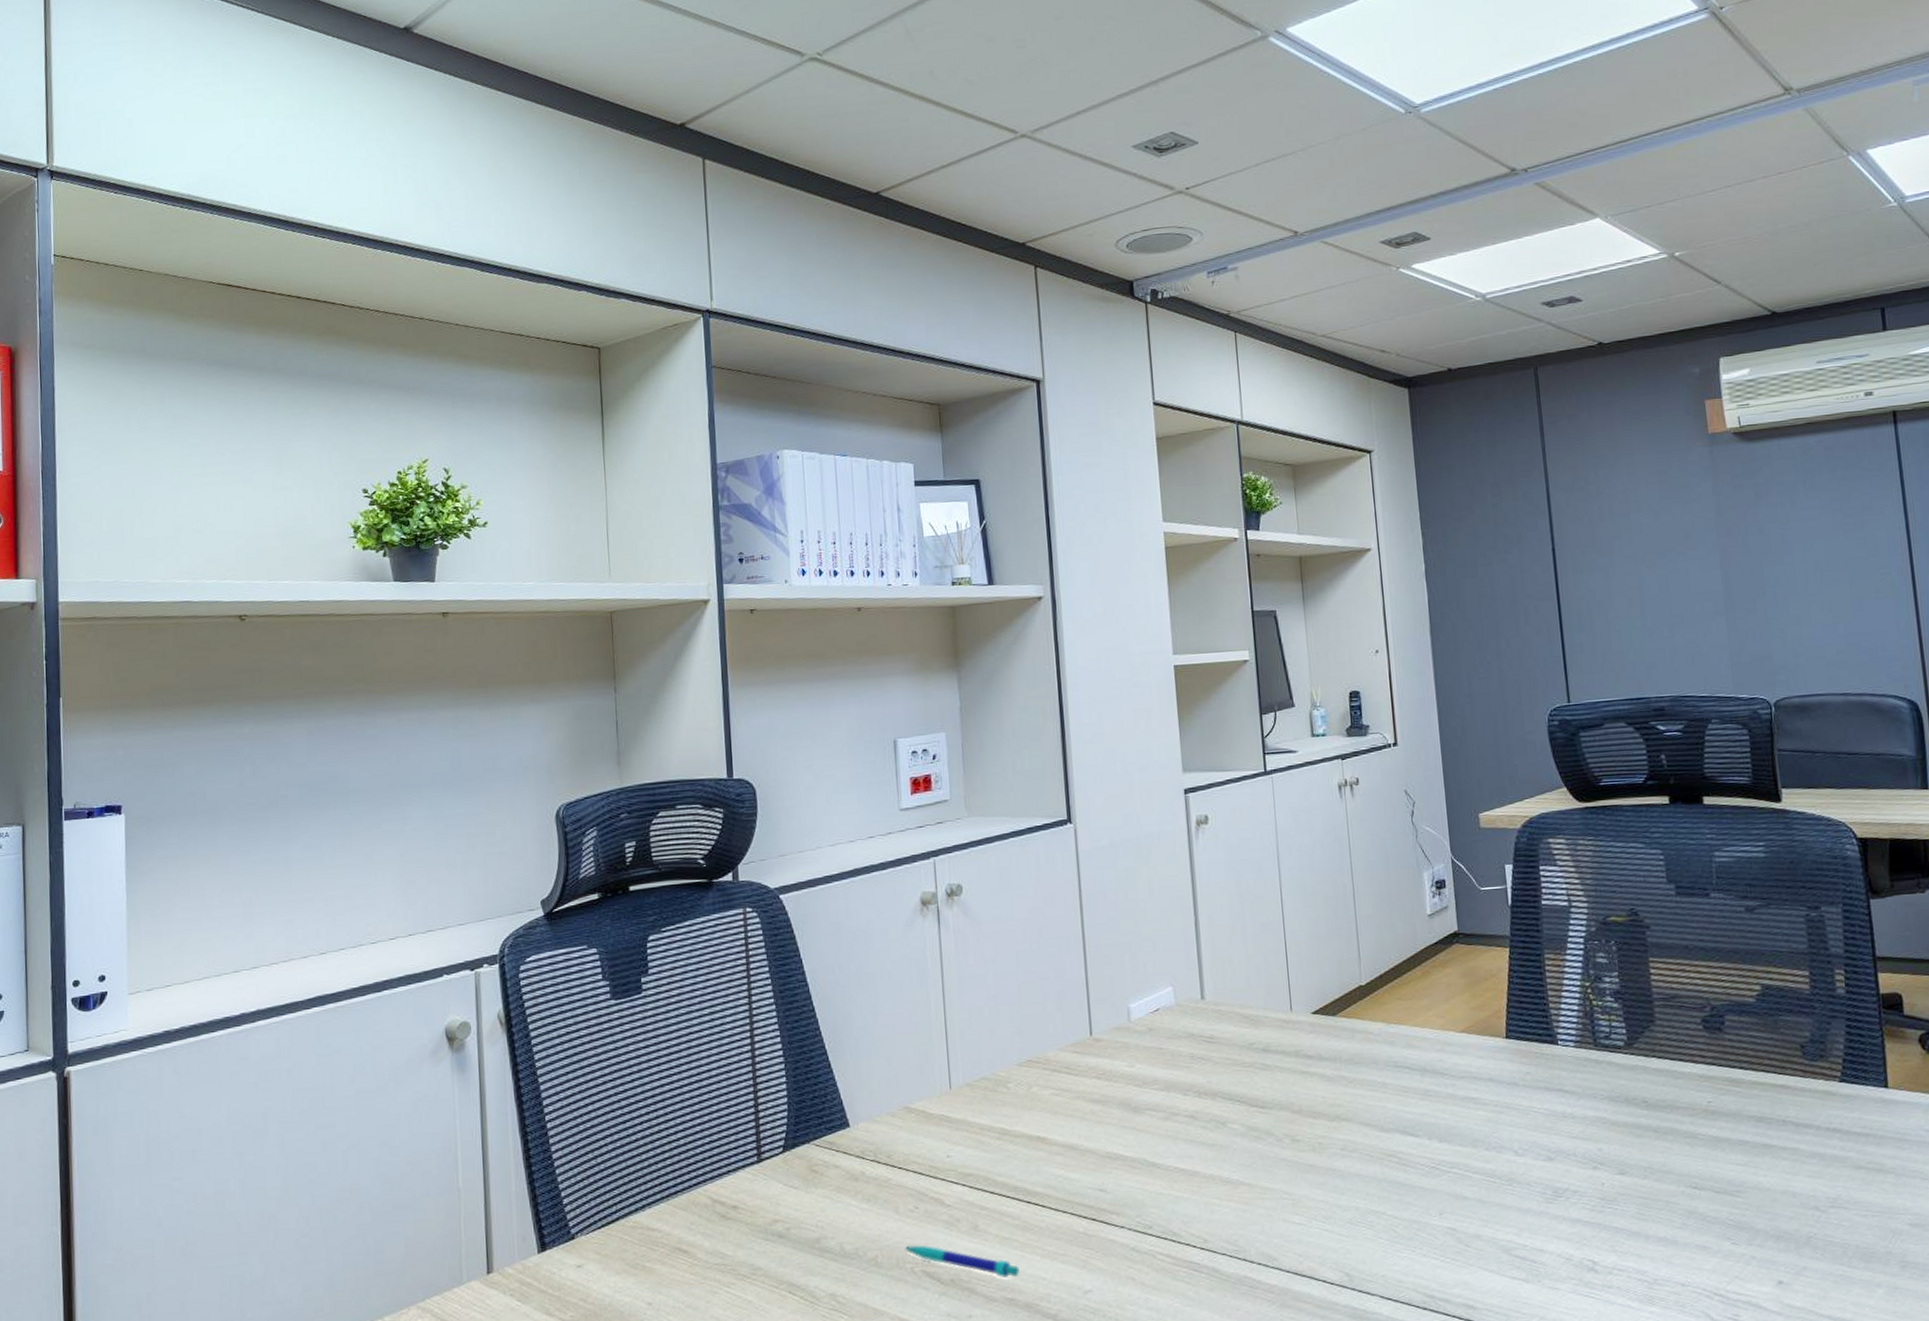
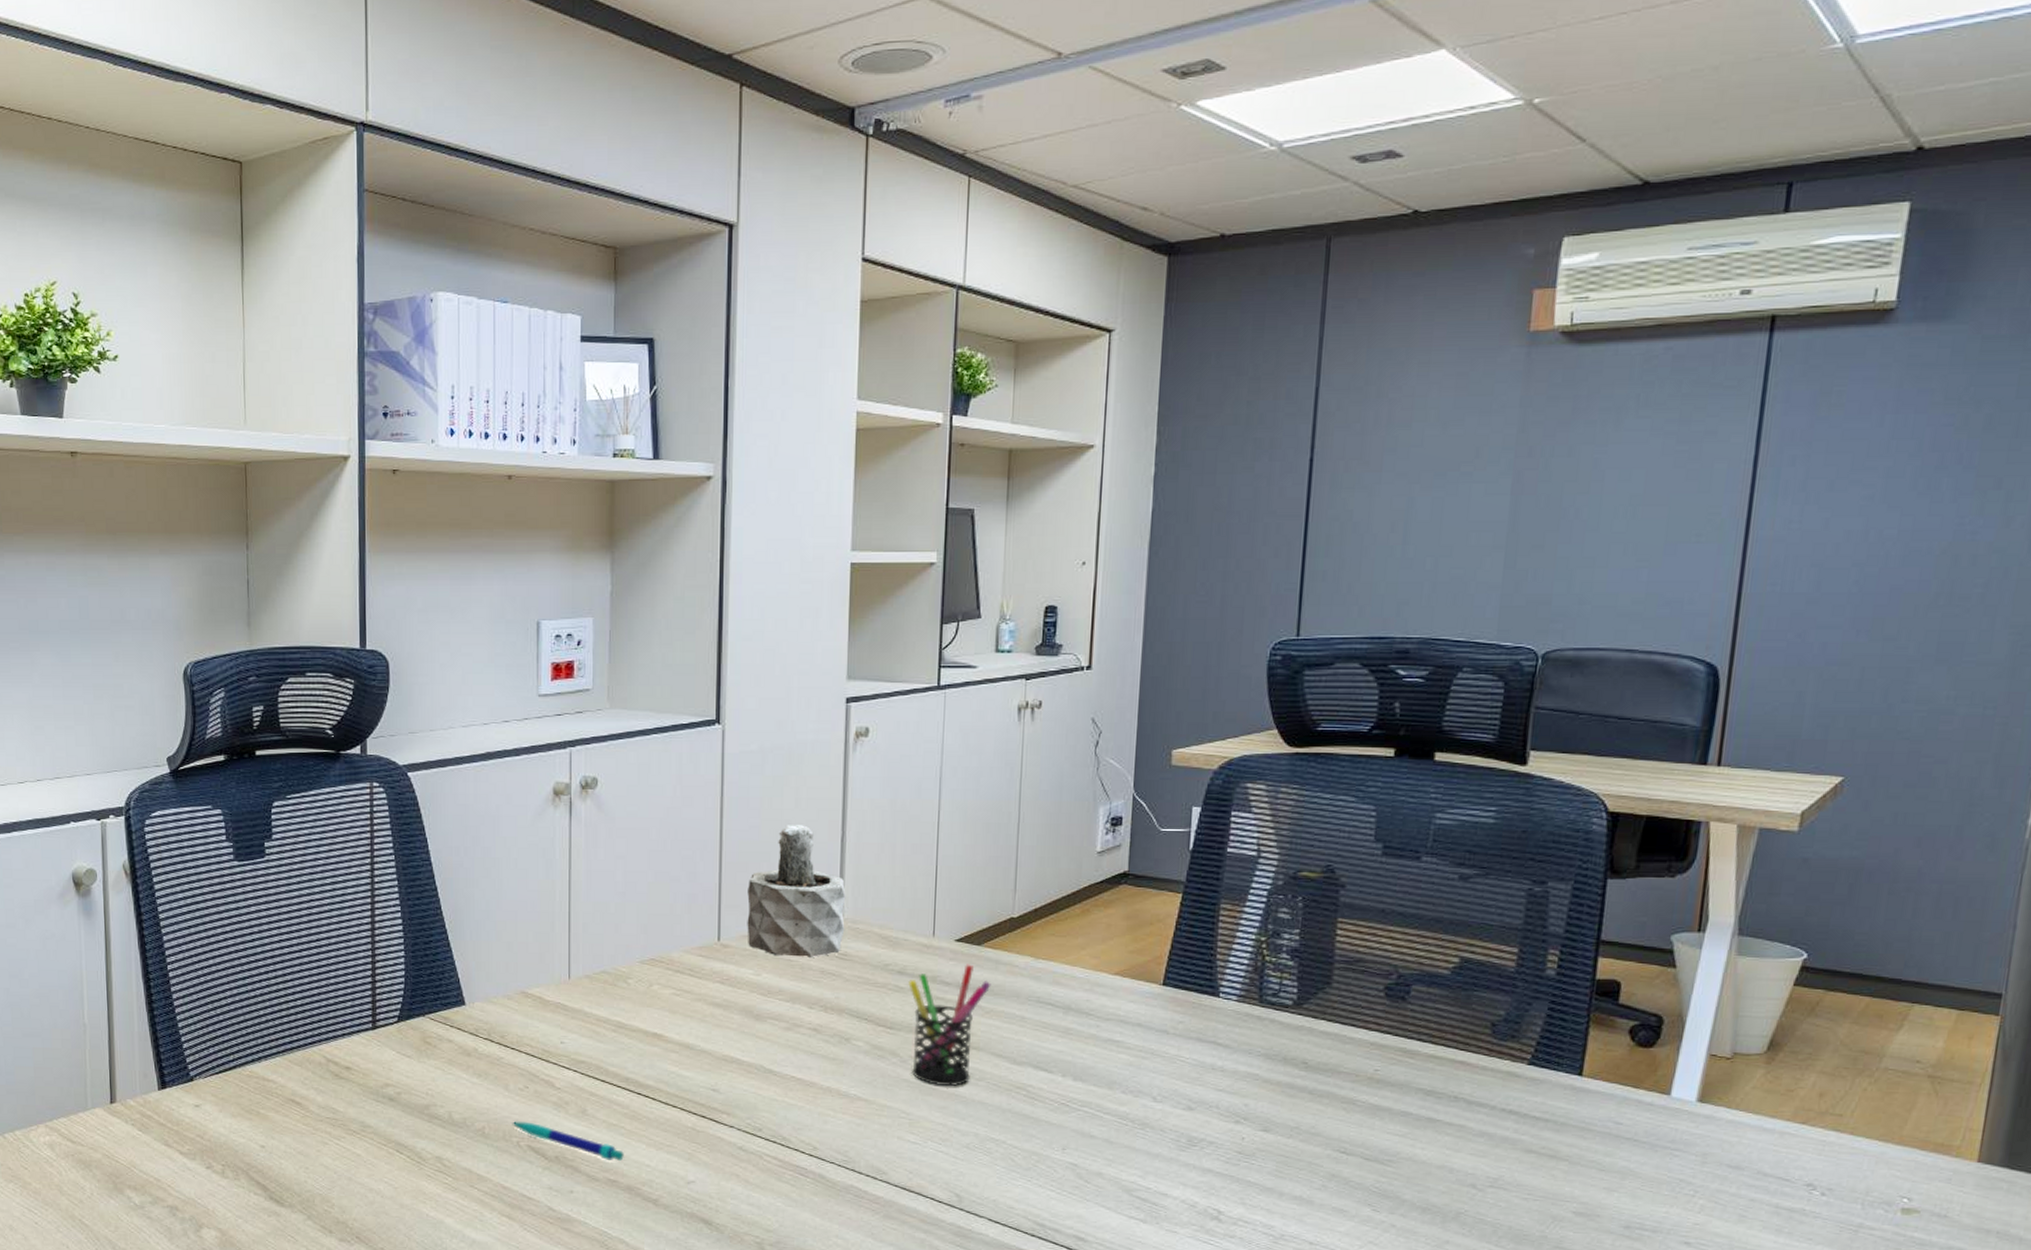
succulent plant: none [1113,913,1209,1045] -> present [747,825,846,959]
pen holder: none [1274,1035,1351,1162] -> present [908,964,991,1086]

